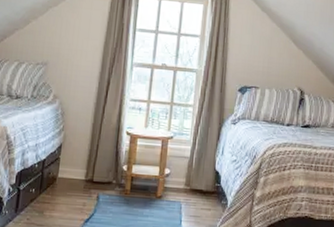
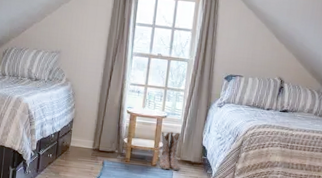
boots: none [164,155,190,203] -> present [158,131,181,171]

